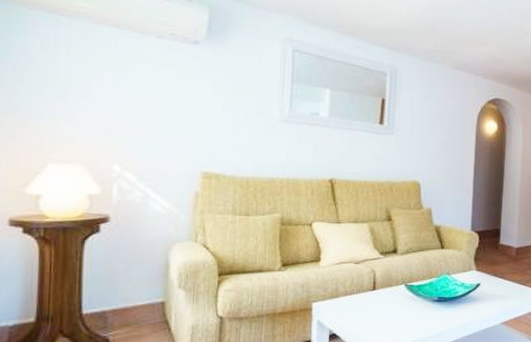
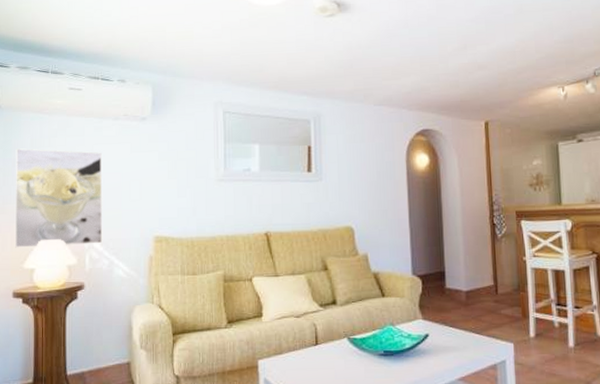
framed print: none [14,51,139,174] -> present [15,148,103,248]

